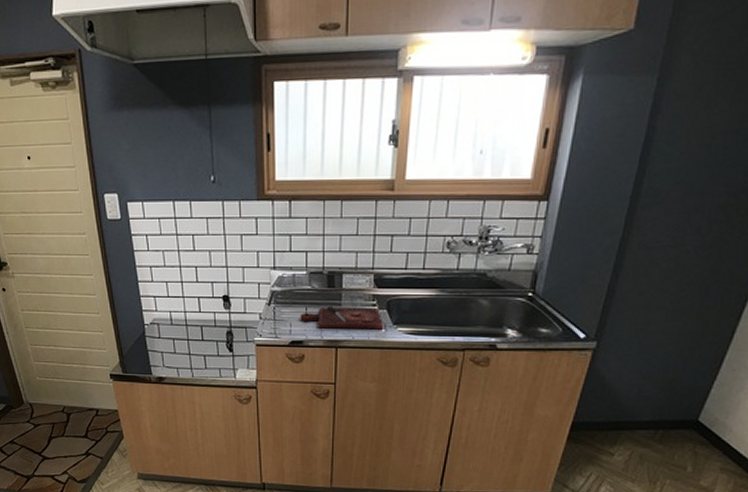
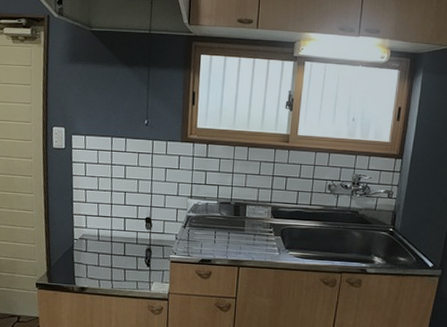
cutting board: present [300,306,384,330] -> none [210,231,278,253]

